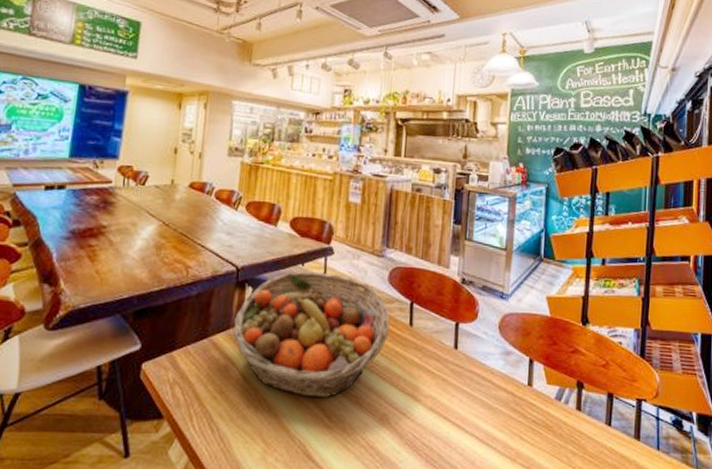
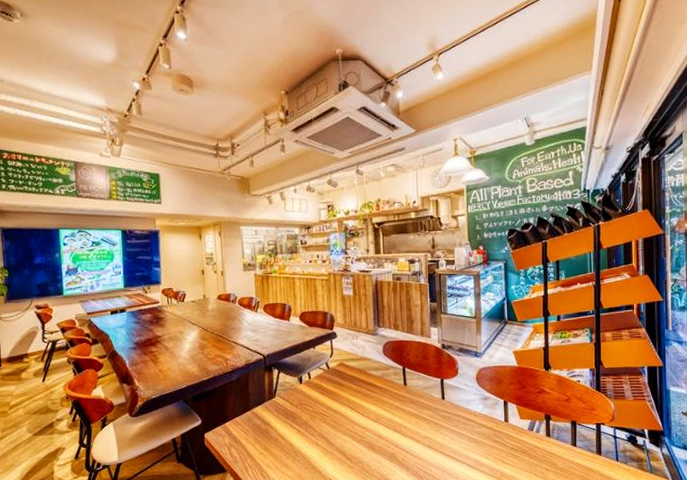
fruit basket: present [233,272,390,398] -> none [268,352,389,447]

